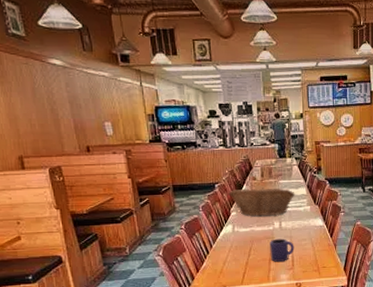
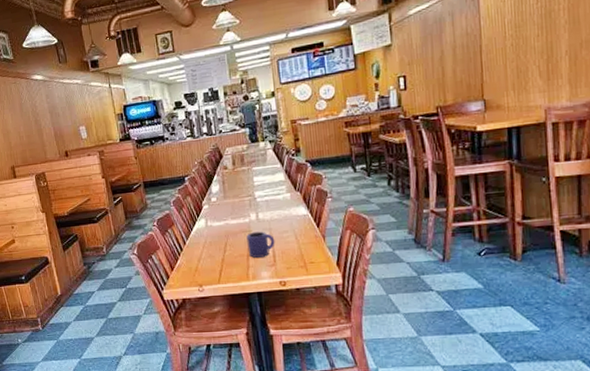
fruit basket: present [228,188,295,217] -> none [199,175,272,209]

